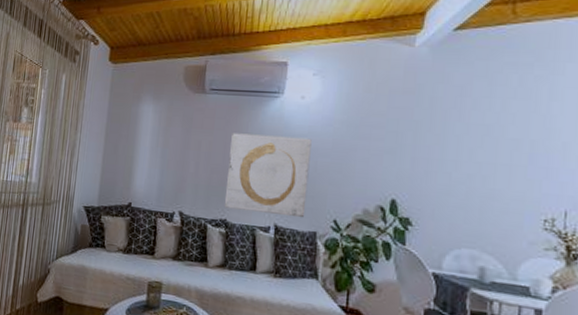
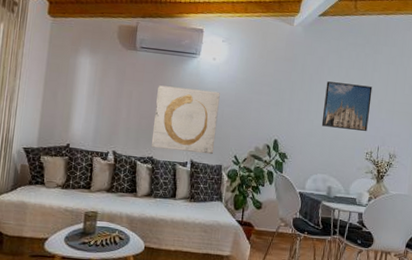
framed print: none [464,118,550,189] -> present [321,81,373,132]

